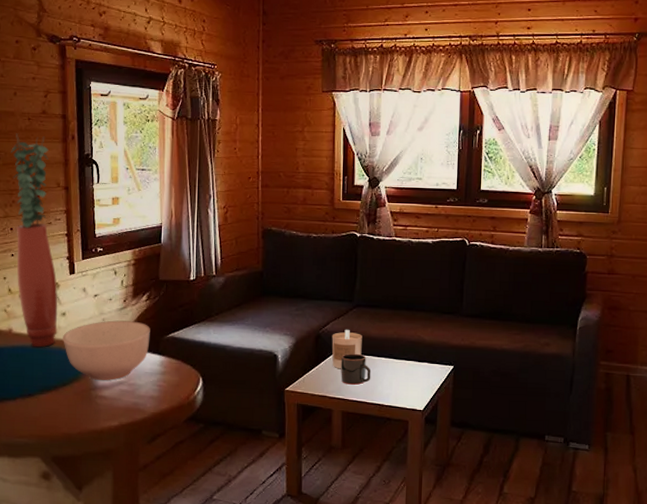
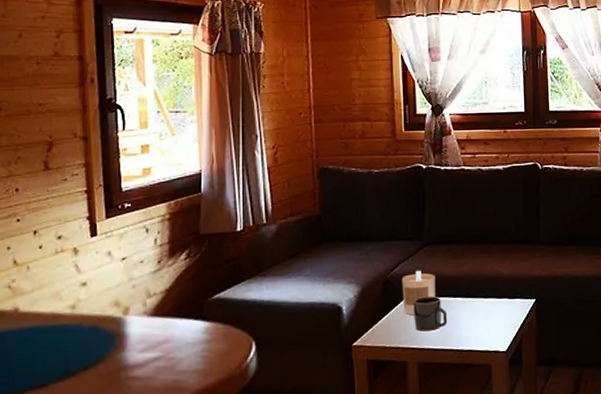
vase: present [11,133,58,348] -> none [15,79,77,327]
bowl: present [63,320,150,380] -> none [83,284,191,358]

